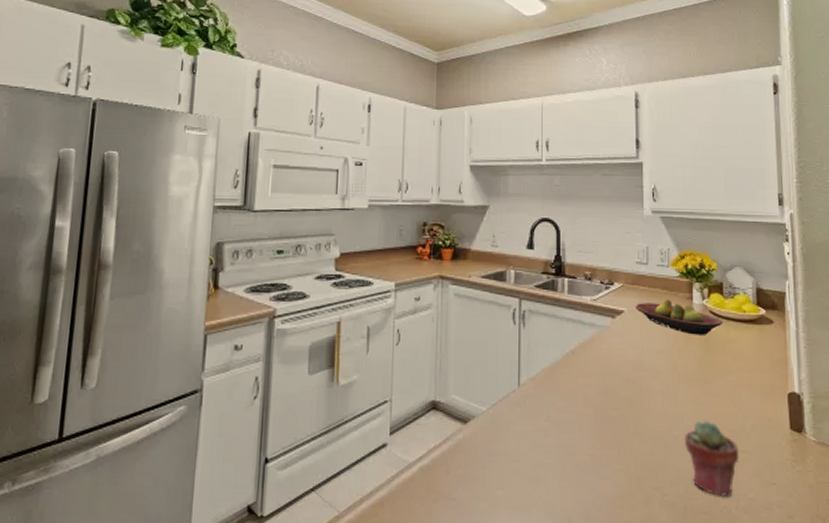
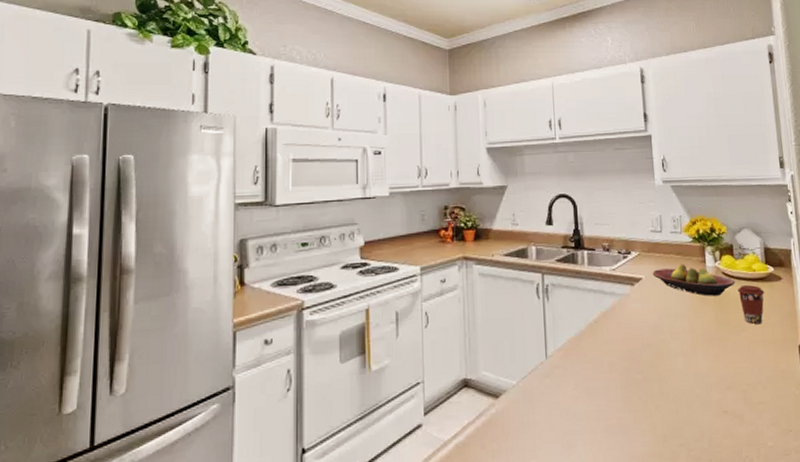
potted succulent: present [685,420,740,496] -> none [706,376,758,447]
coffee cup: none [725,325,755,367] -> present [737,284,765,324]

